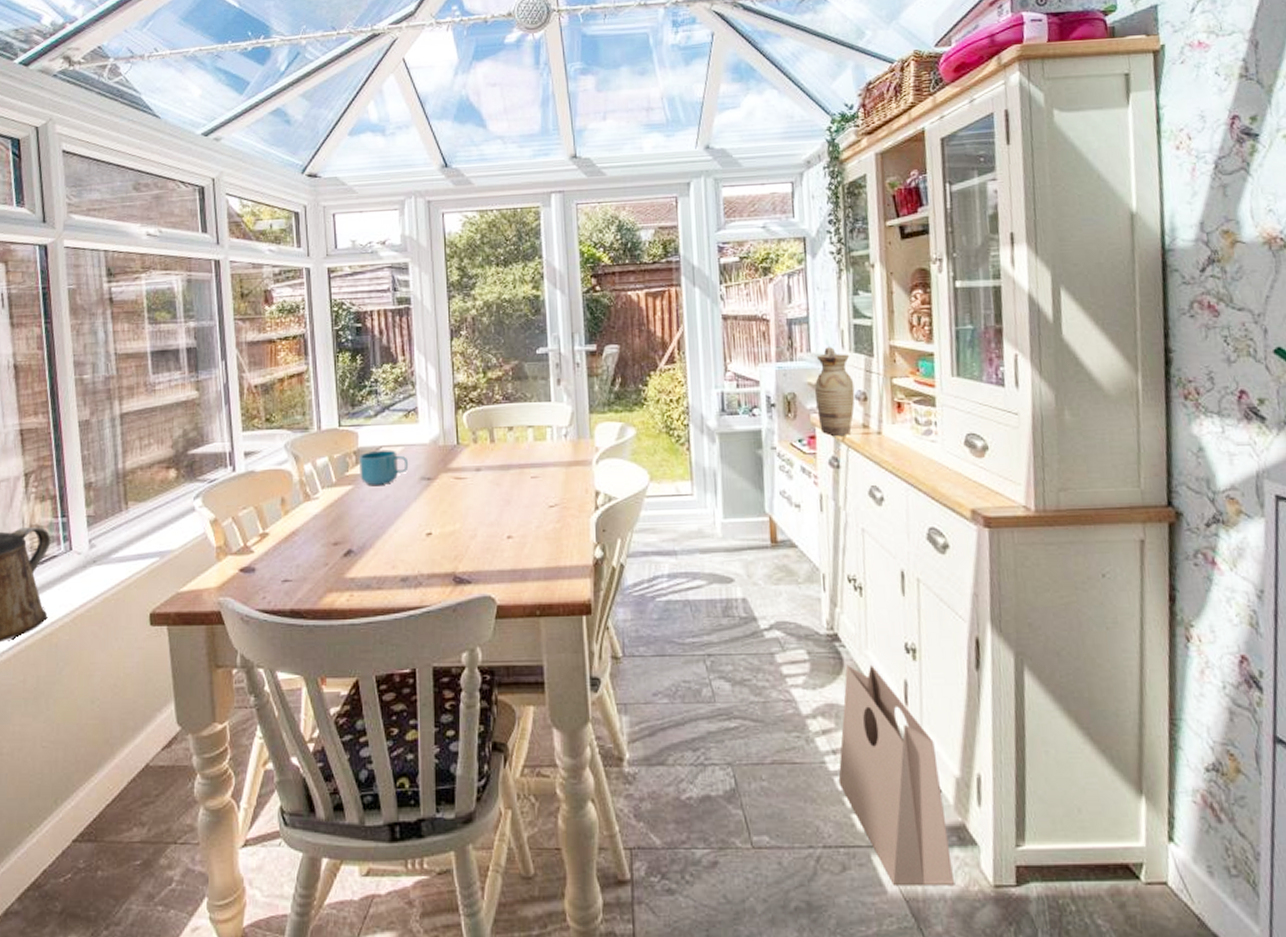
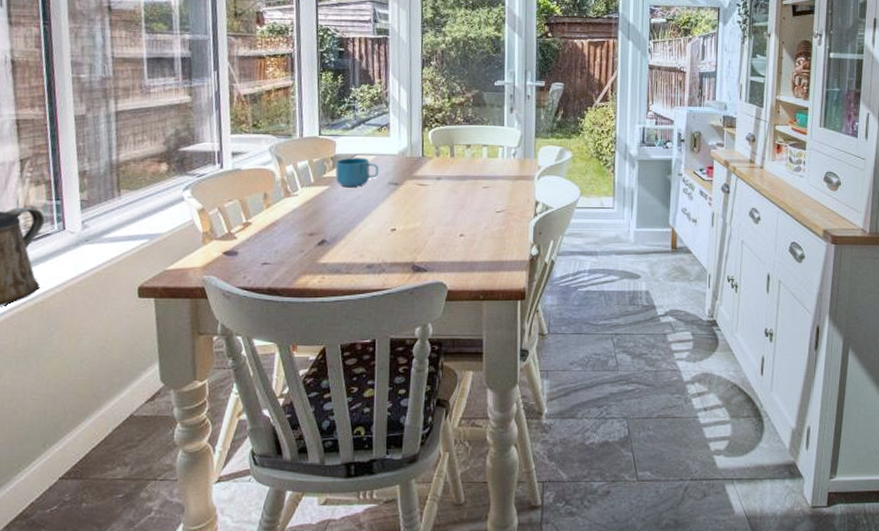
ceramic jug: present [814,347,855,436] -> none [715,97,746,168]
shopping bag: present [838,664,954,885] -> none [706,344,783,507]

